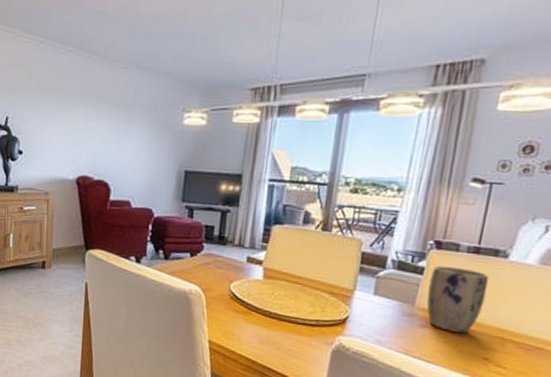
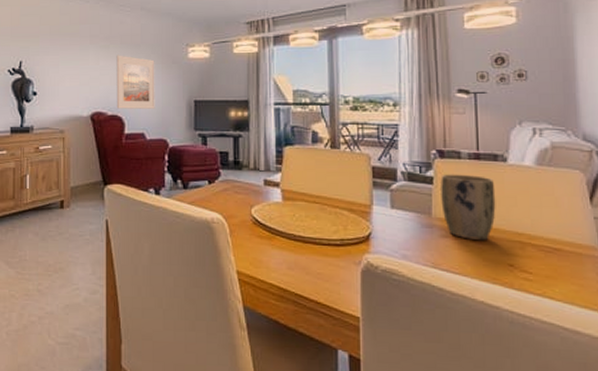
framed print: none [103,116,147,177] -> present [116,55,155,109]

